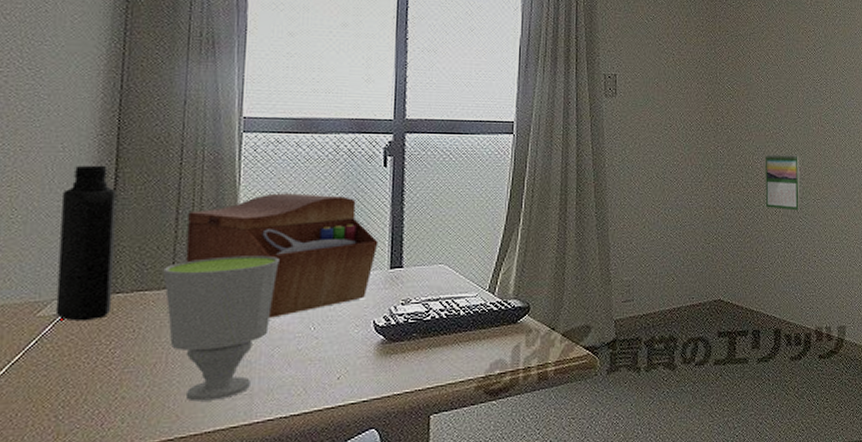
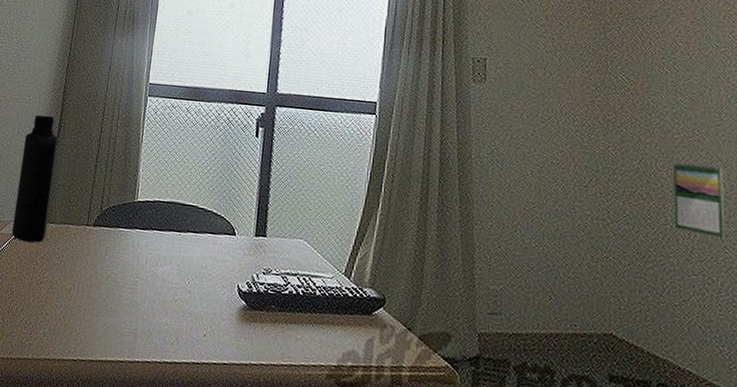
cup: present [163,255,280,402] -> none [81,203,166,333]
sewing box: present [185,193,379,318] -> none [98,152,247,266]

